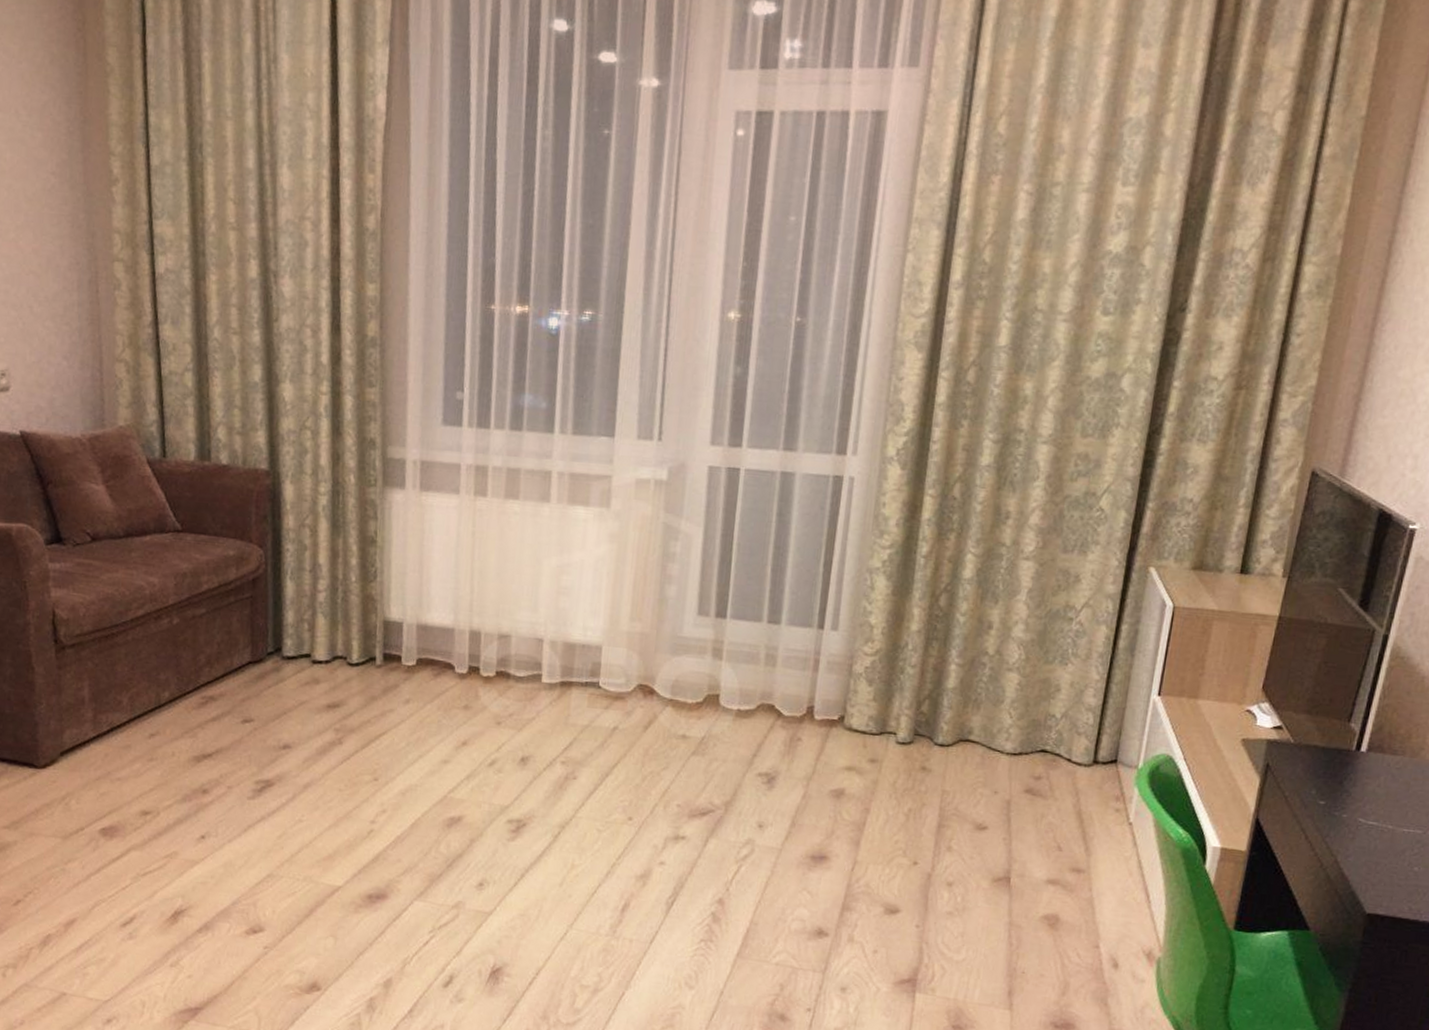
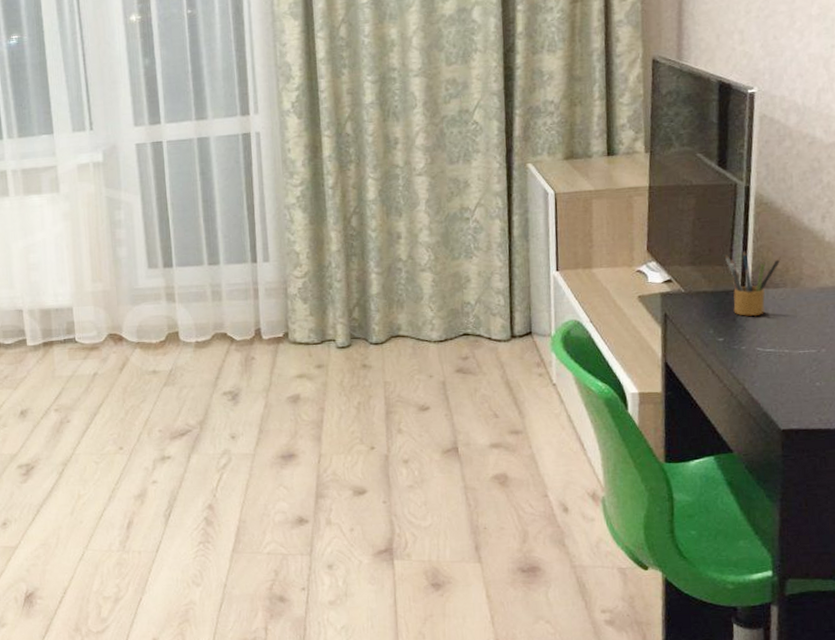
pencil box: none [1342,707,1406,783] -> present [725,251,781,317]

